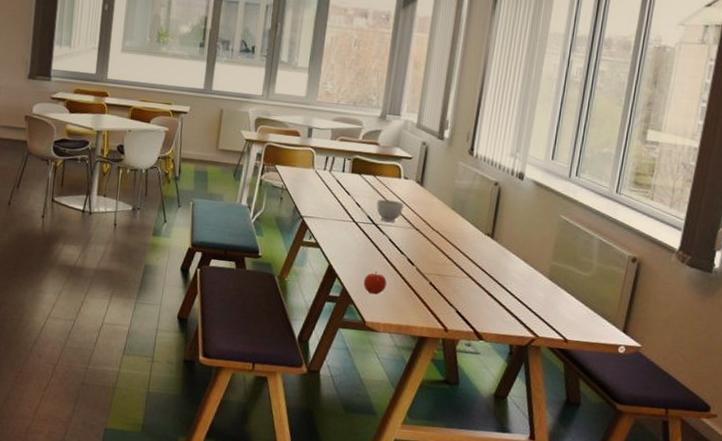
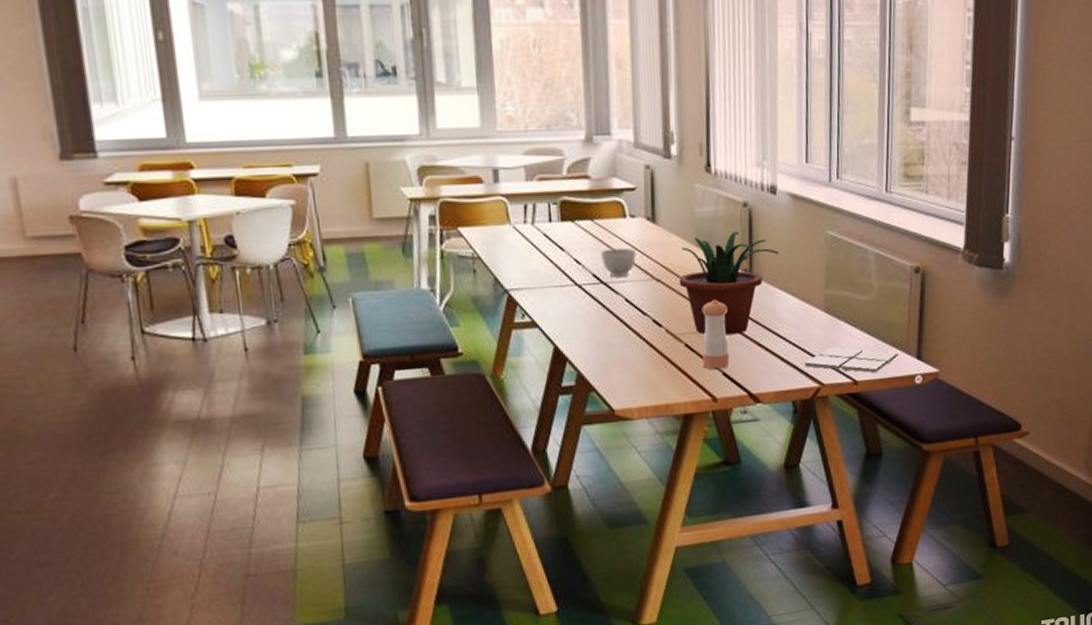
apple: present [363,271,387,295] -> none [602,343,633,374]
potted plant: none [433,202,518,283] -> present [679,231,779,335]
pepper shaker: none [441,252,468,308] -> present [702,299,730,370]
drink coaster: none [525,307,607,337] -> present [805,346,898,373]

